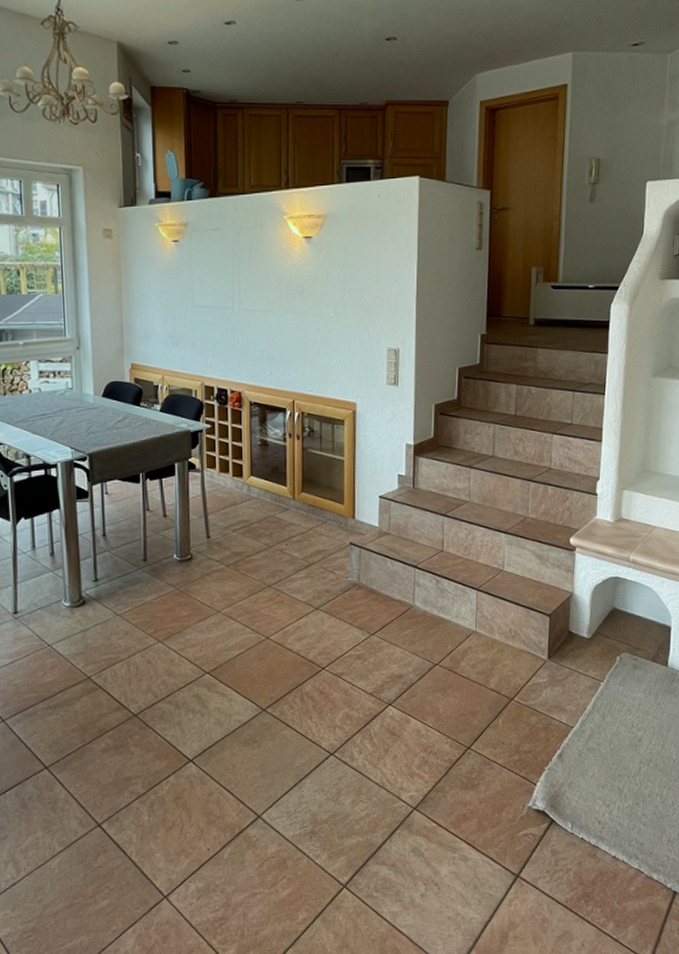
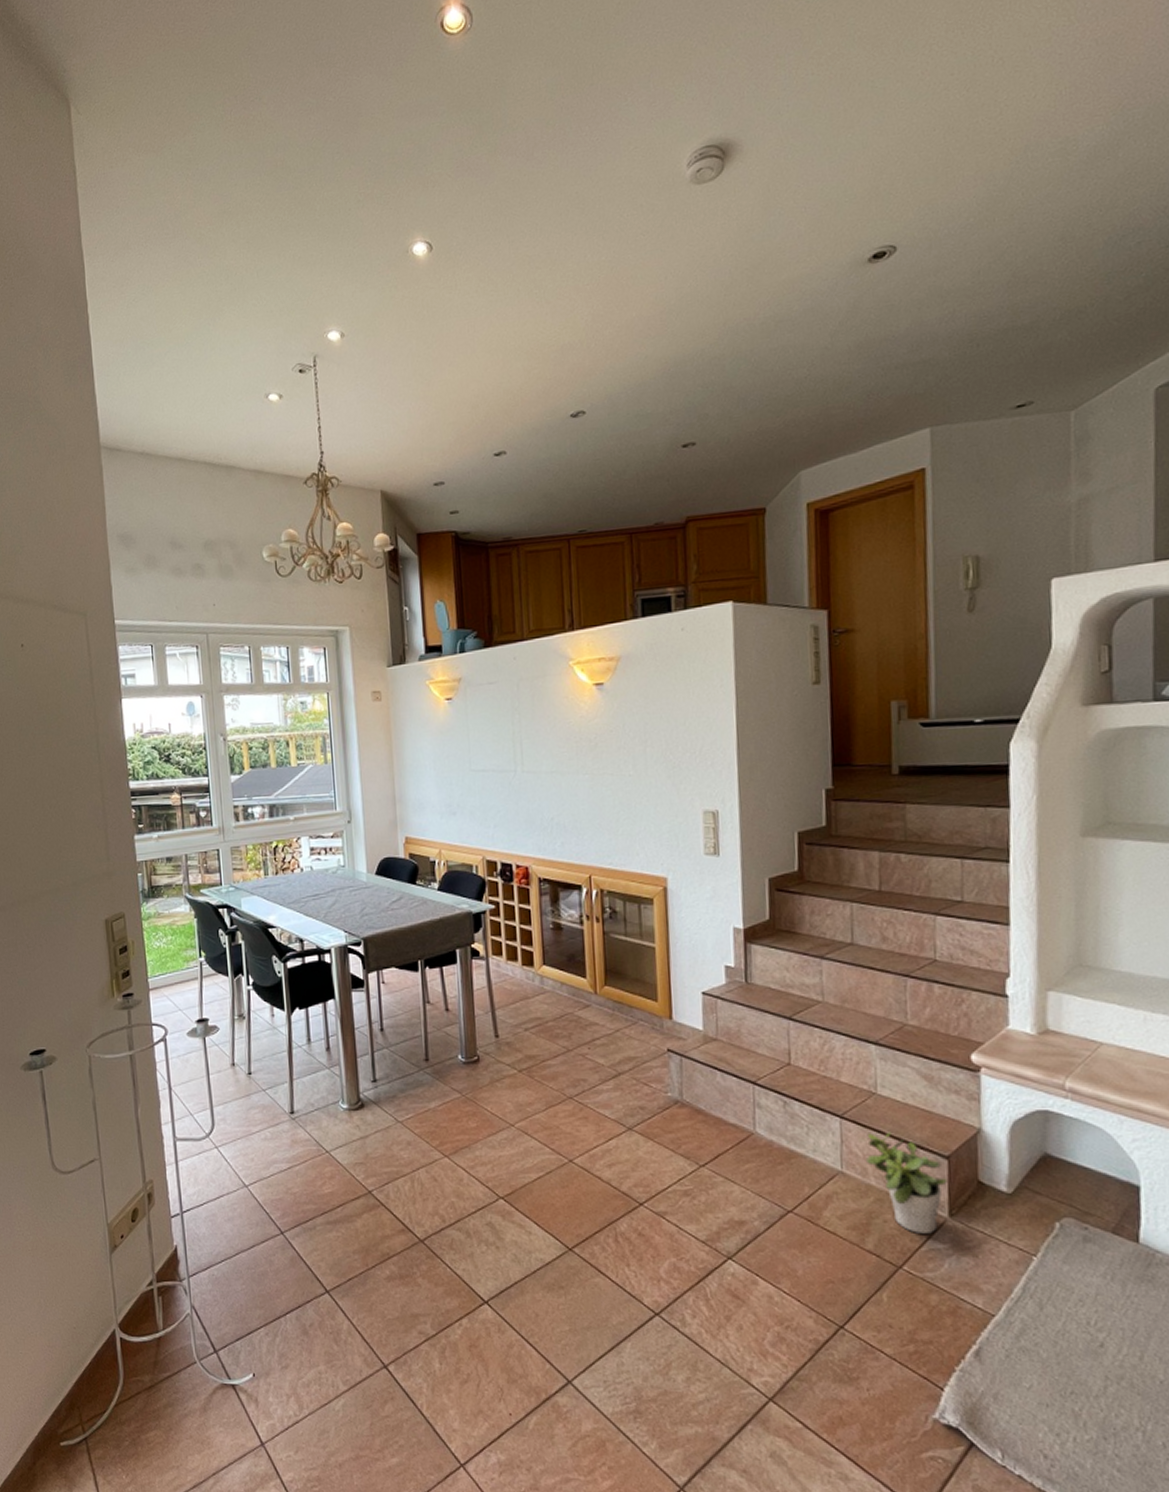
potted plant: none [492,599,548,674] -> present [865,1132,948,1235]

